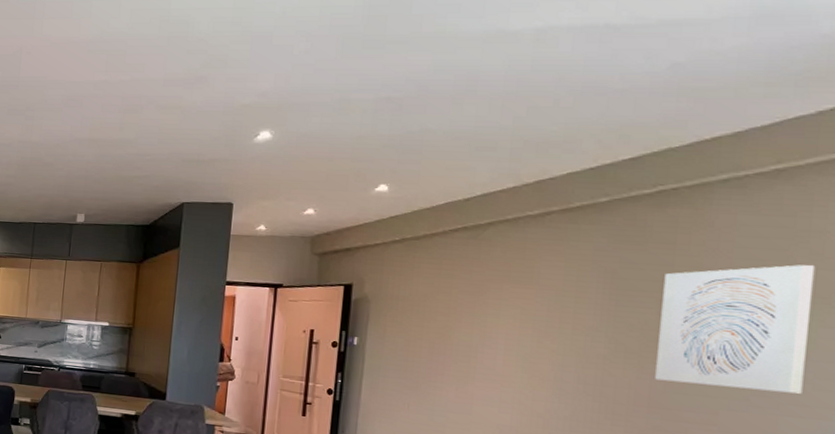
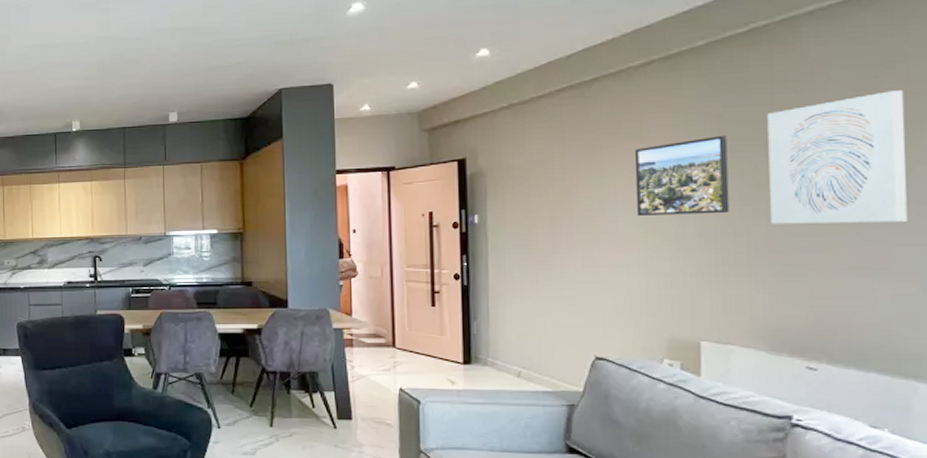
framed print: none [516,289,620,365] -> present [634,135,730,217]

